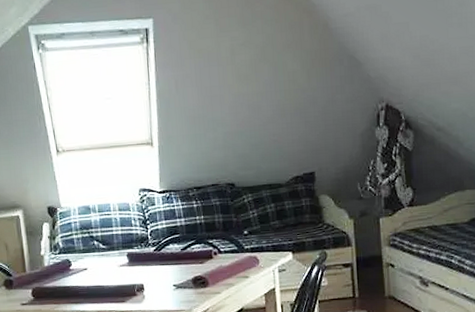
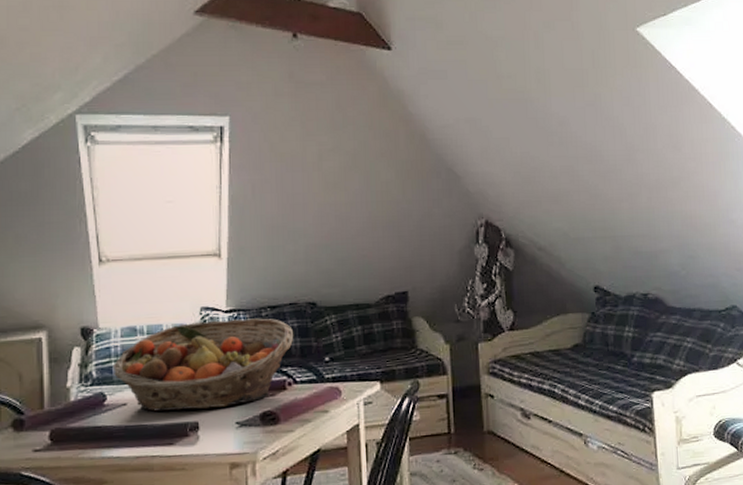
fruit basket: none [74,197,217,275] -> present [112,318,294,412]

